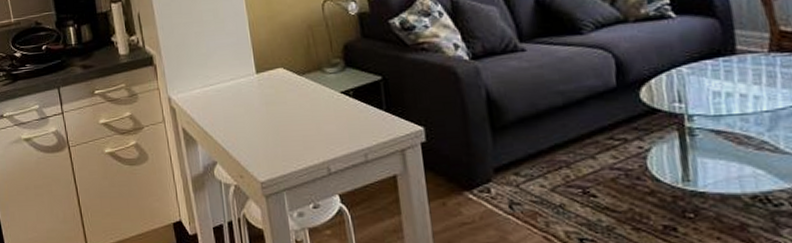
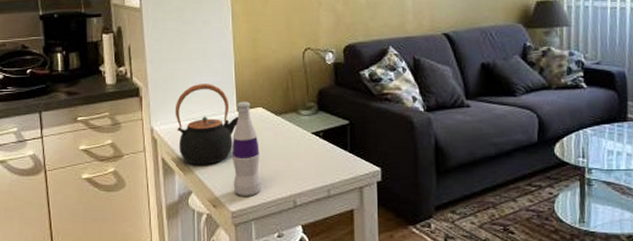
teapot: none [190,46,259,134] -> present [175,84,239,165]
bottle: none [254,62,290,165] -> present [231,101,261,196]

